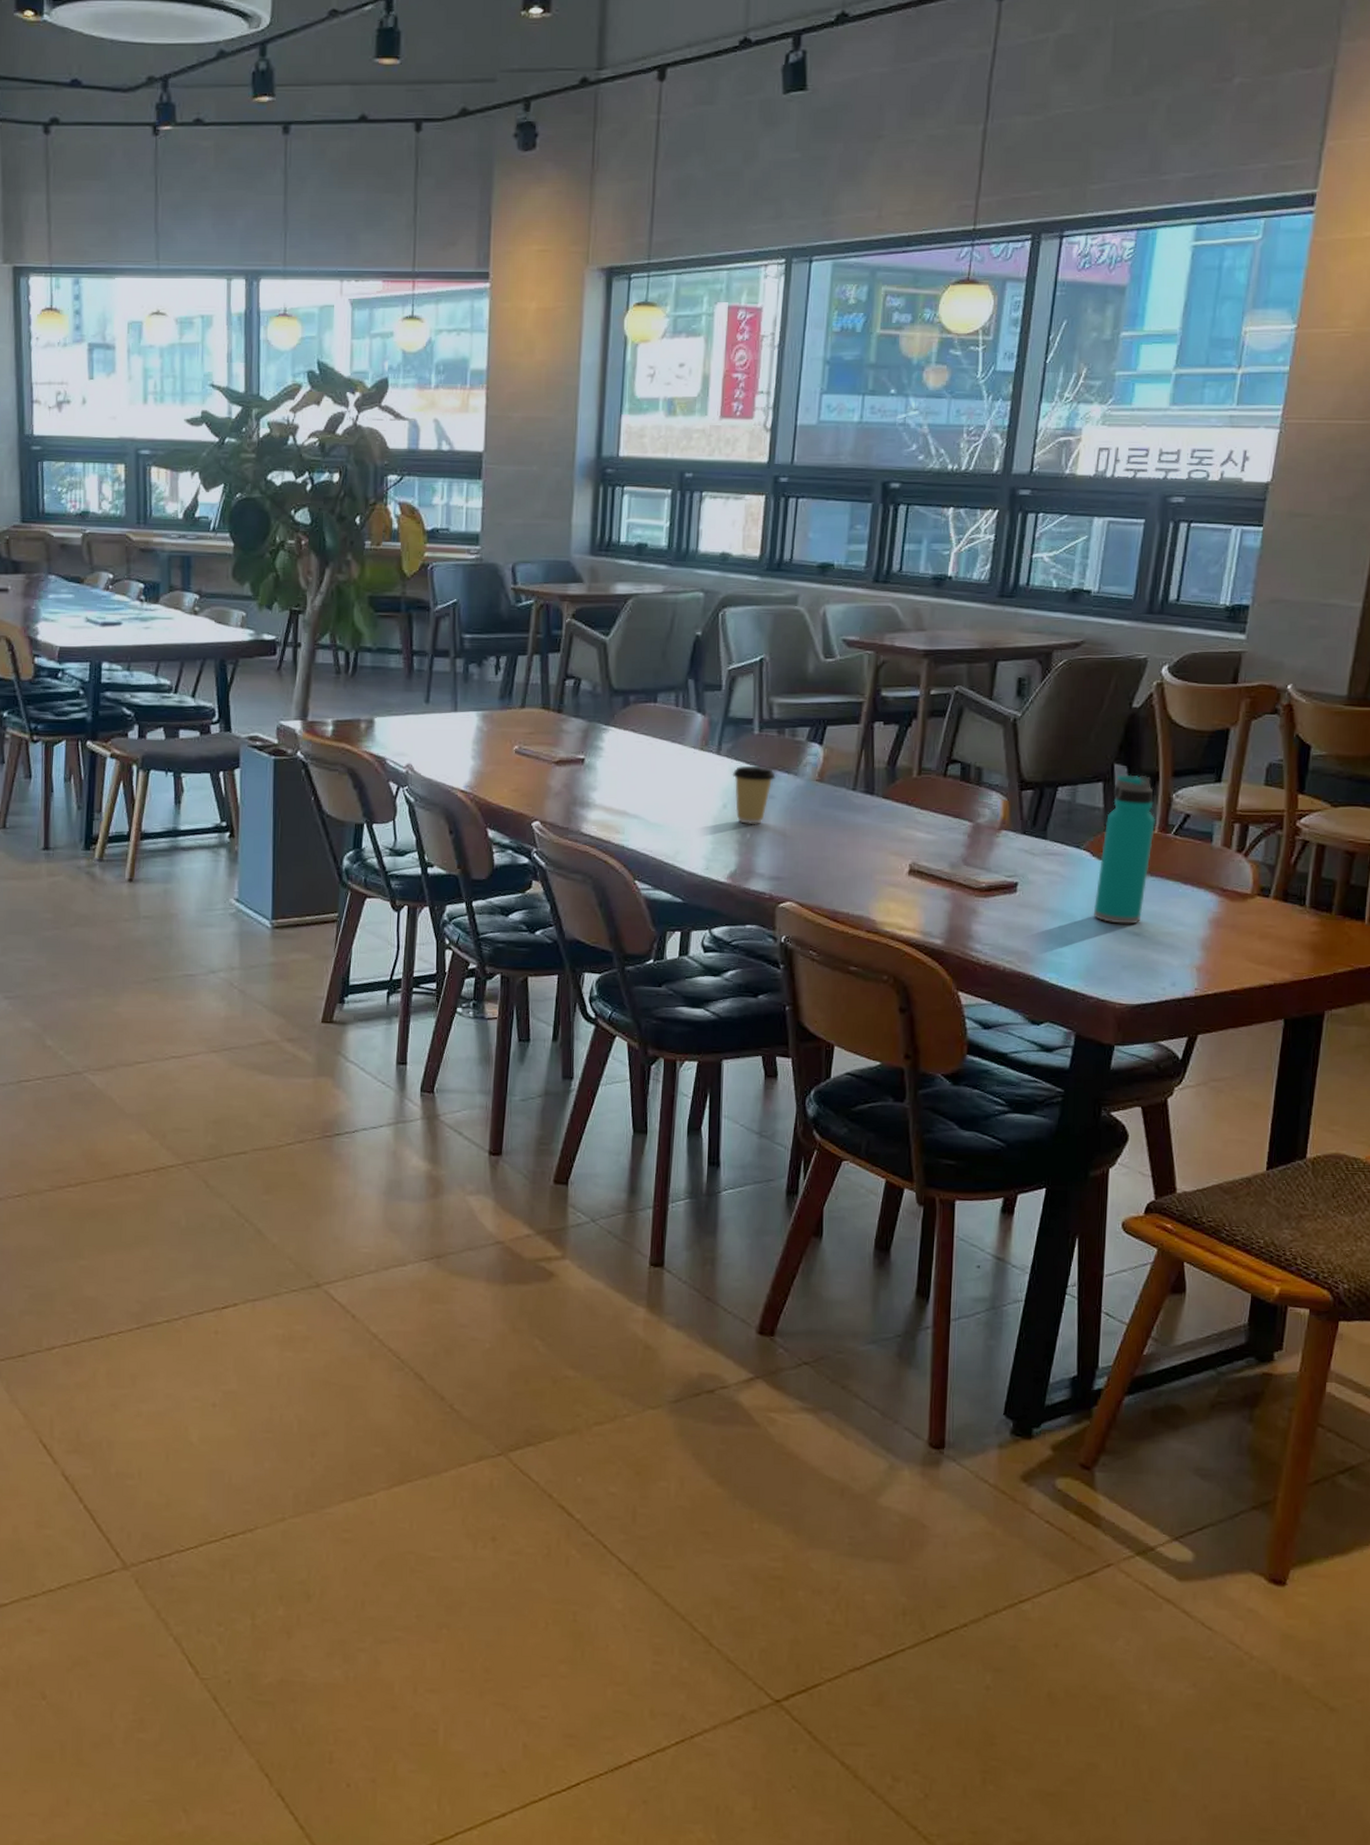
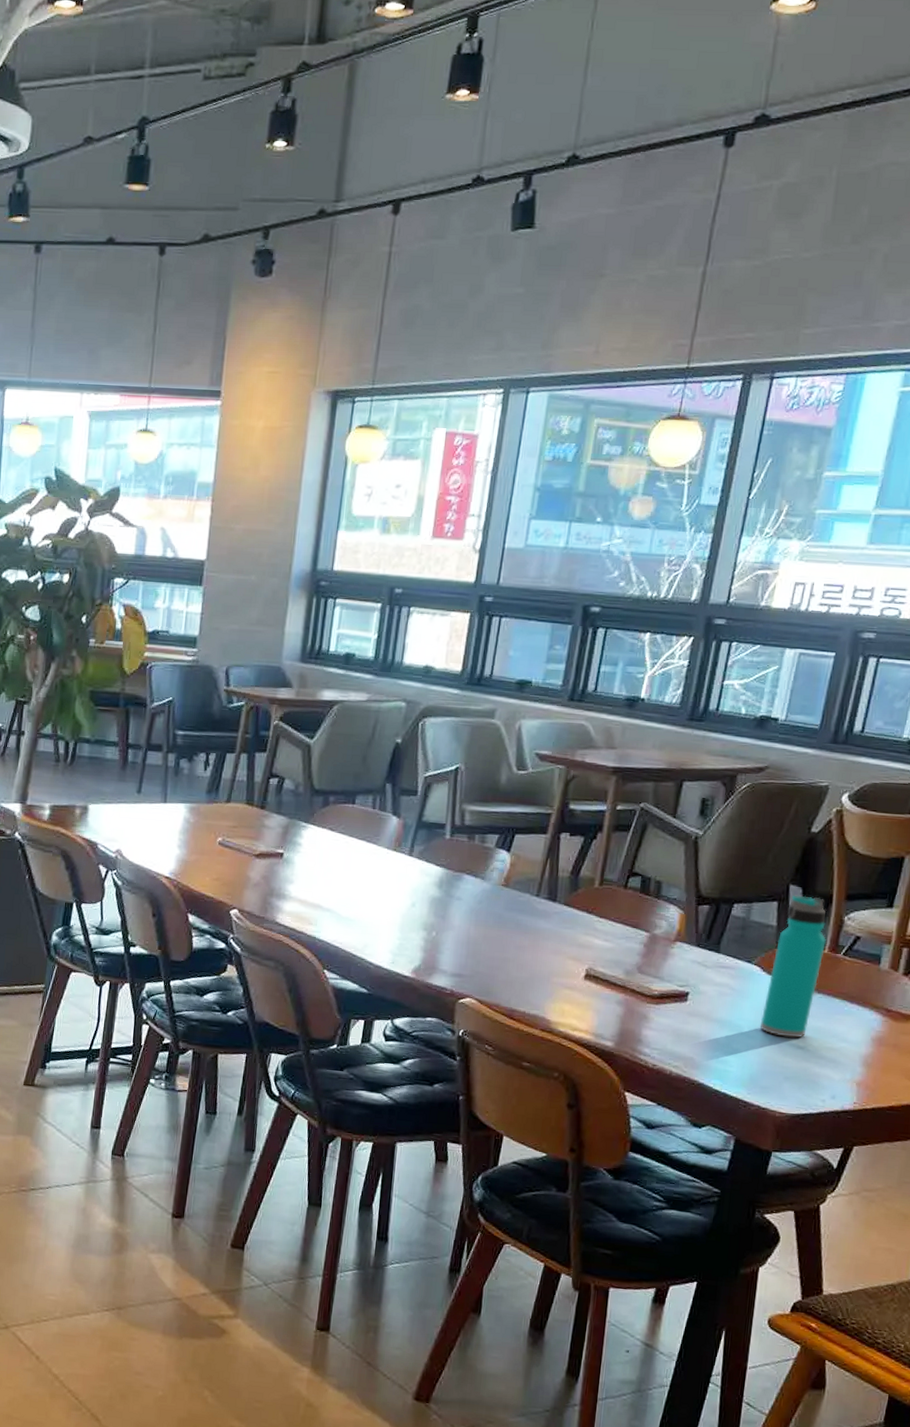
coffee cup: present [732,766,776,825] -> none [422,868,463,924]

